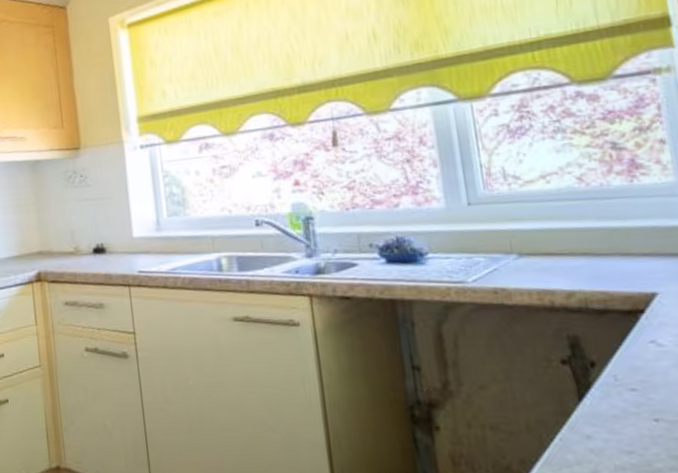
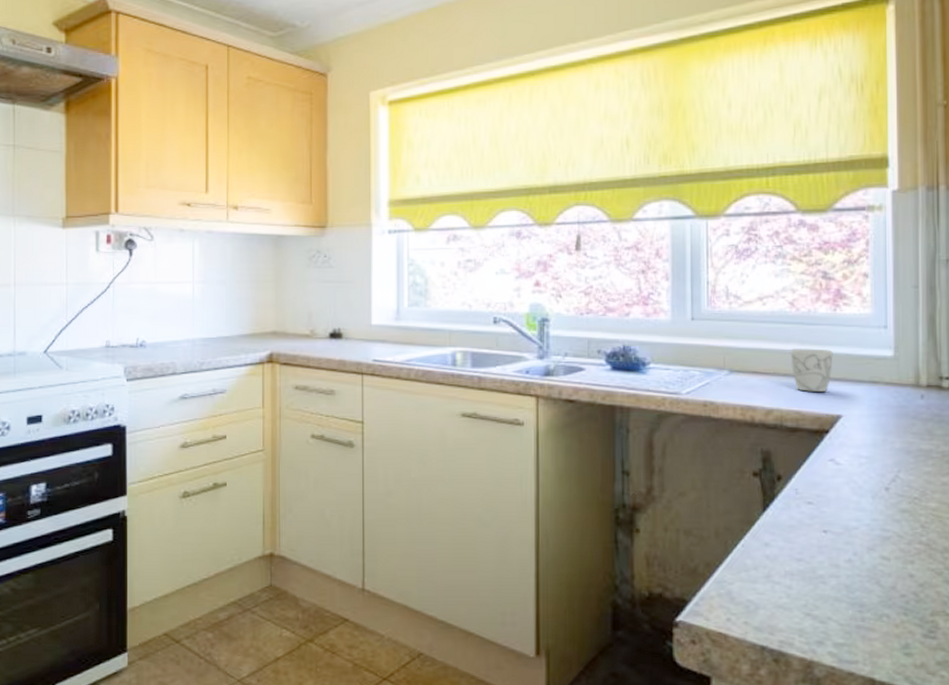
mug: none [585,223,638,270] -> present [790,348,833,392]

